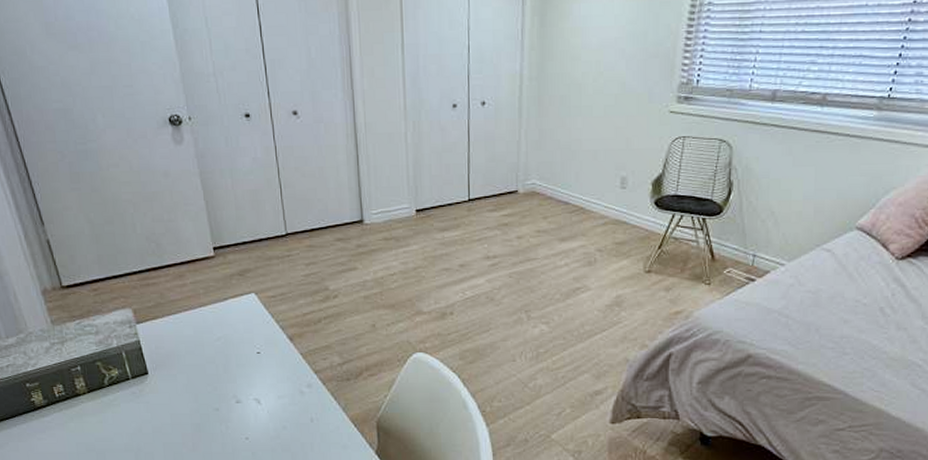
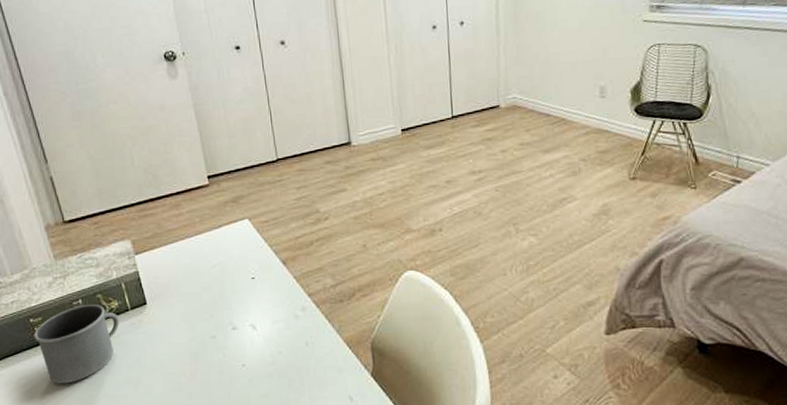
mug: none [30,371,120,450] -> present [34,304,119,384]

